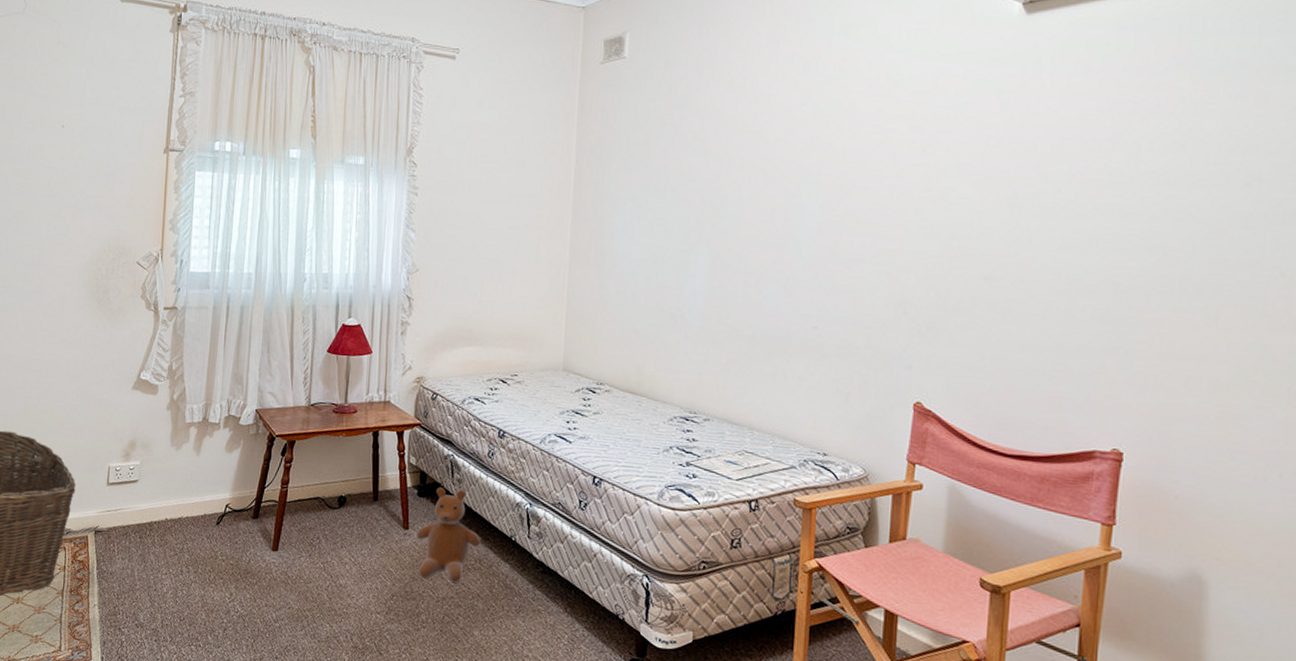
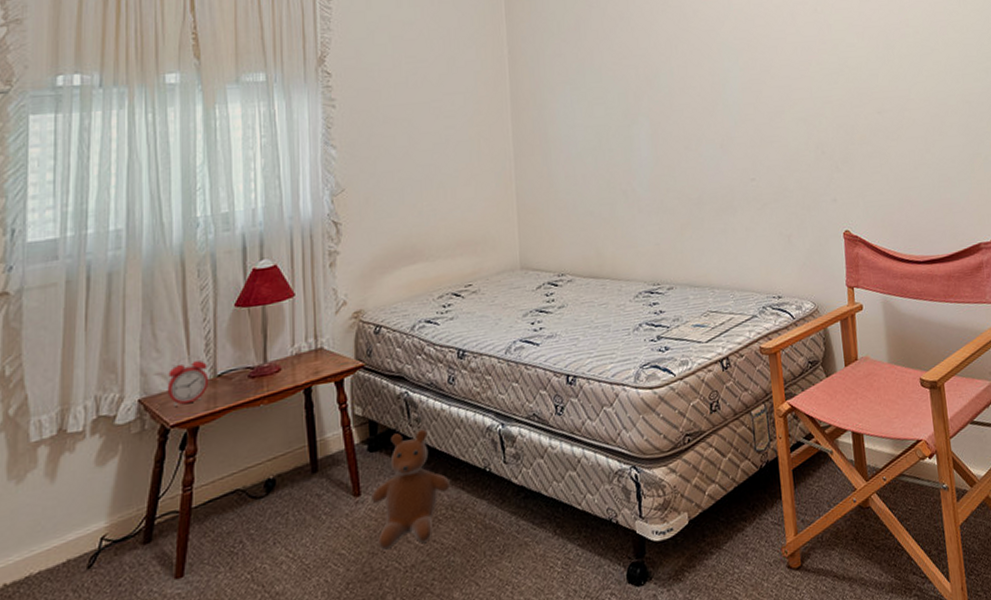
alarm clock: none [275,383,305,422] -> present [167,354,209,406]

